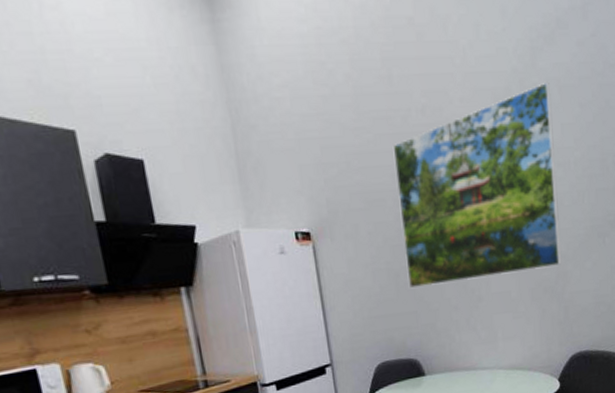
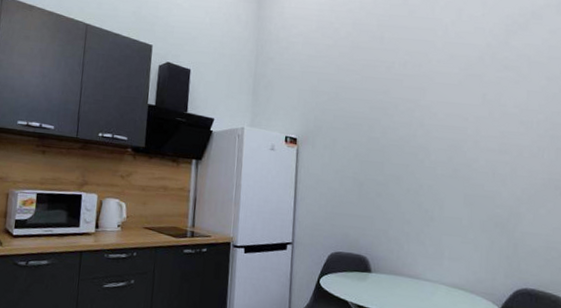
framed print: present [392,81,562,289] -> none [369,56,520,206]

